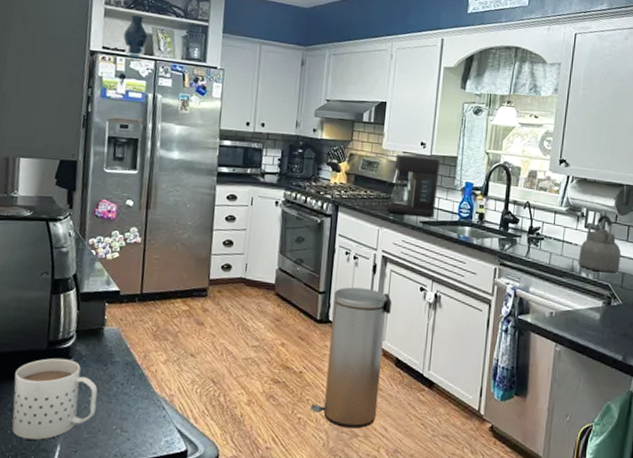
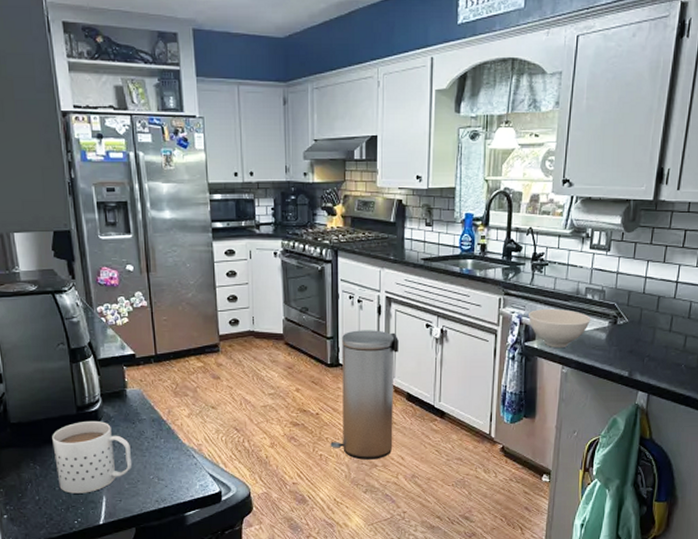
vase: present [123,15,149,60] -> none [93,66,120,116]
coffee maker: present [385,153,440,217] -> none [384,190,438,253]
bowl: none [522,283,586,325] -> present [527,309,592,349]
kettle: present [578,215,622,273] -> none [583,234,628,292]

